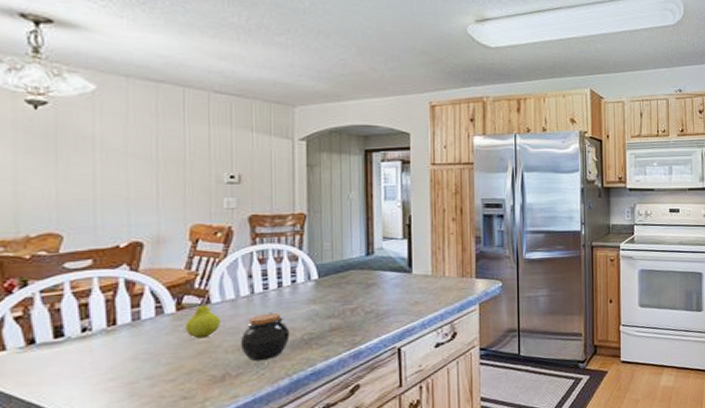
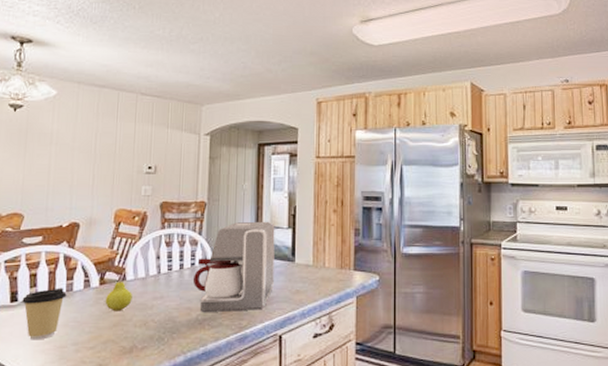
coffee cup: none [70,317,133,379] -> present [22,288,67,340]
jar: present [240,312,290,362] -> none [146,292,187,337]
coffee maker: none [294,232,389,331] -> present [192,221,275,312]

